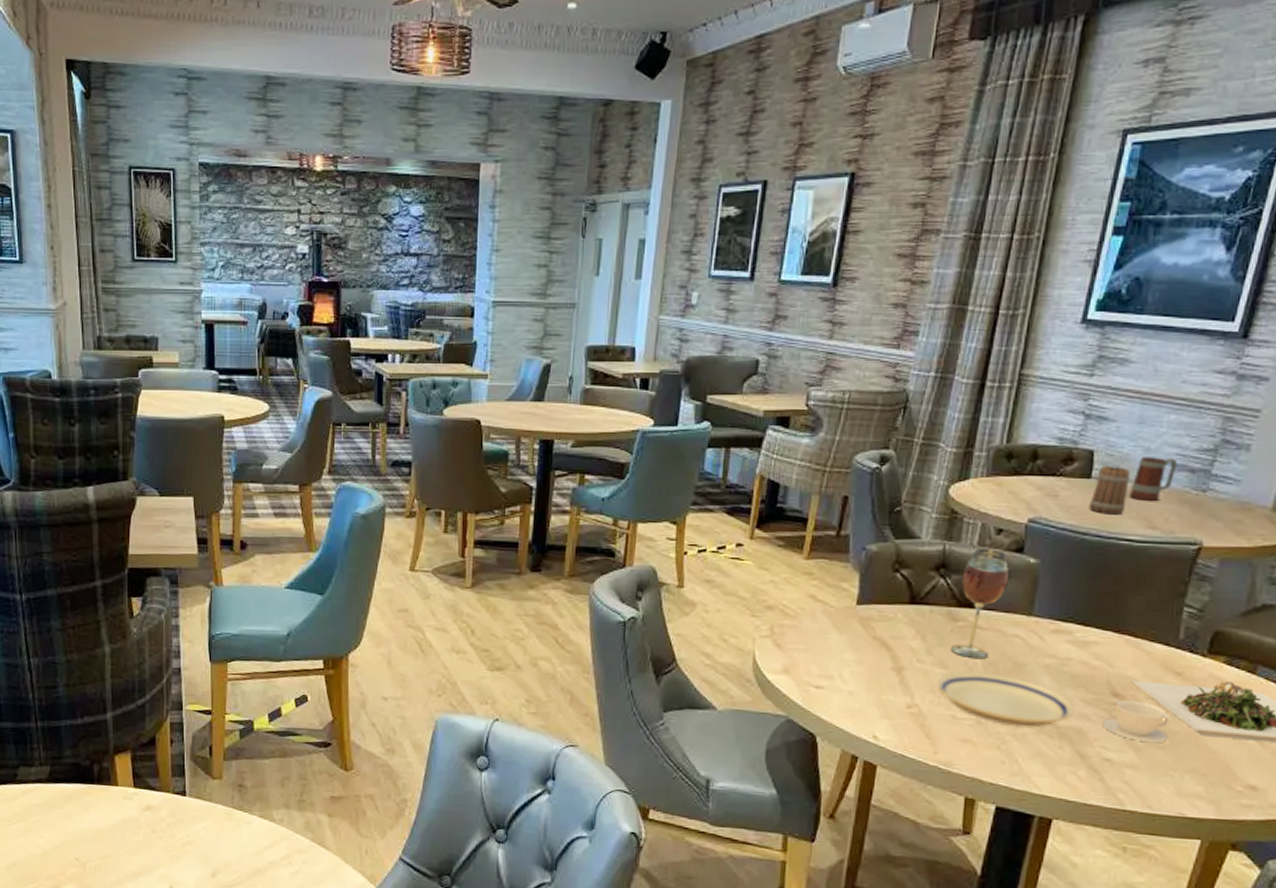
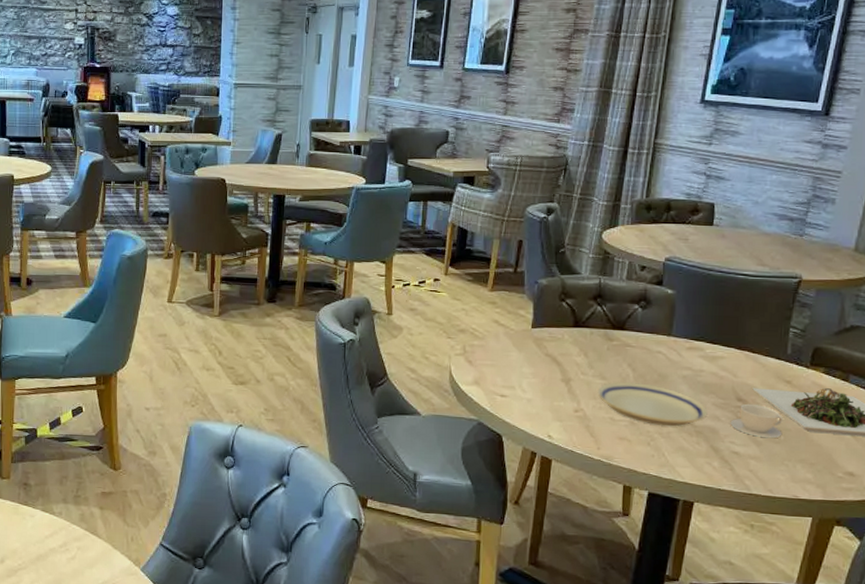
wineglass: present [950,548,1010,658] -> none [607,282,653,371]
beer mug: present [1089,465,1130,515] -> none [712,215,743,255]
beer mug: present [1129,457,1178,502] -> none [744,208,780,244]

